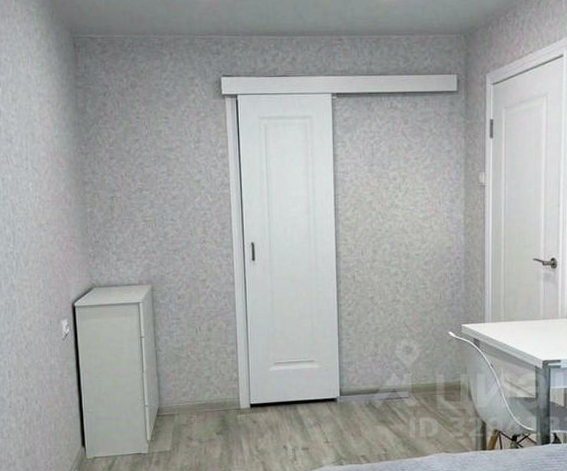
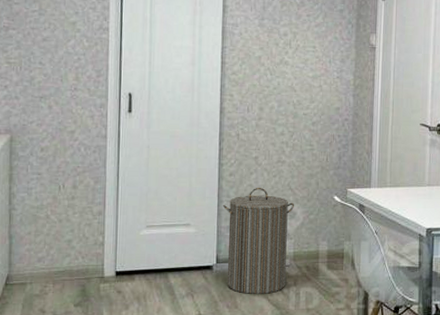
laundry hamper: none [343,325,411,425] -> present [222,187,295,295]

